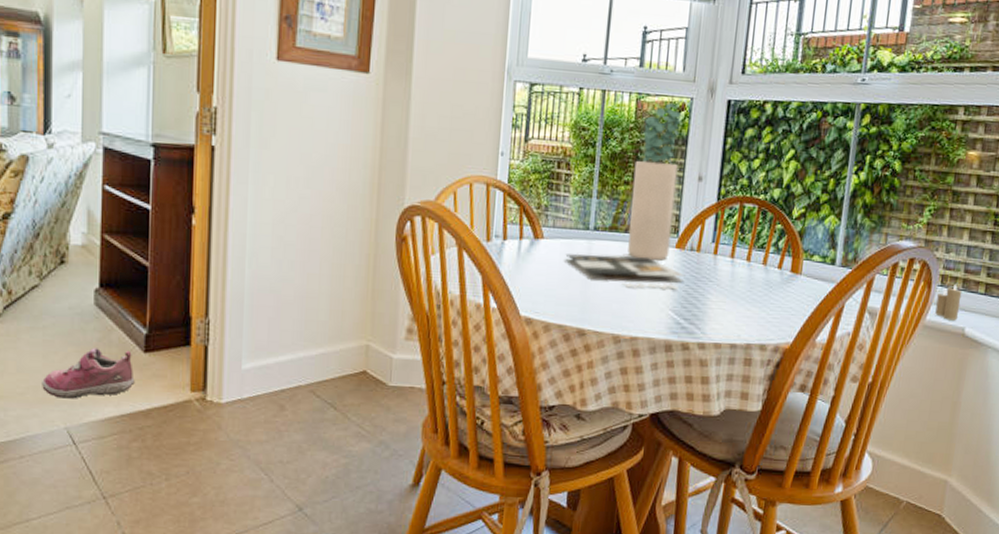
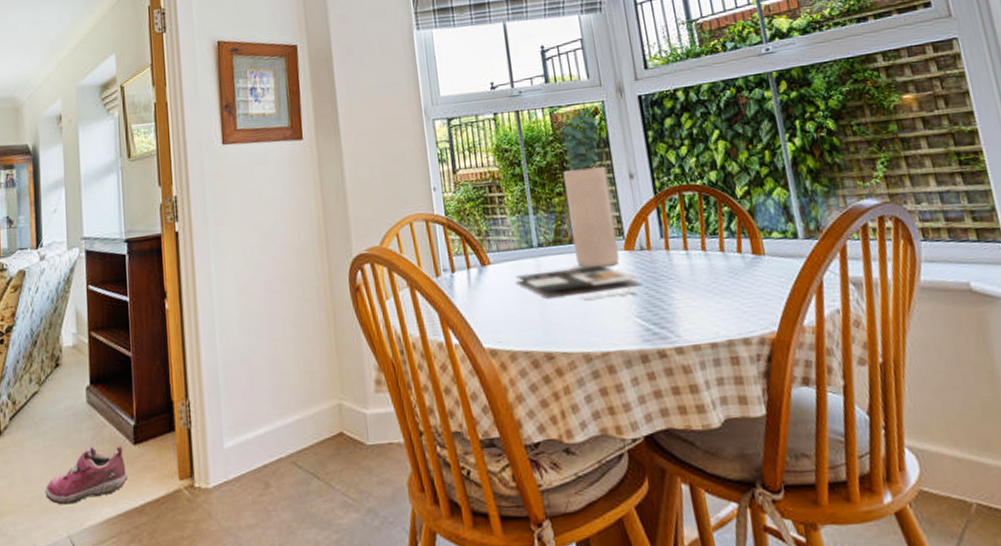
candle: present [935,284,962,321] -> none [924,235,957,277]

